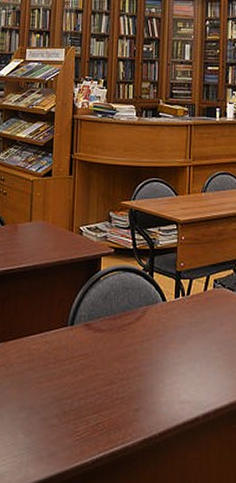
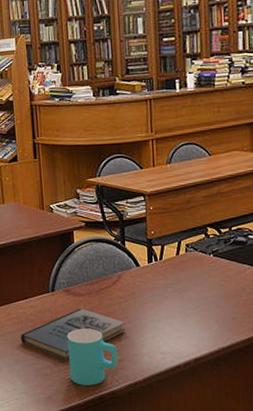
book: none [29,346,146,408] -> present [20,308,126,360]
cup: none [79,369,134,440] -> present [67,328,118,385]

